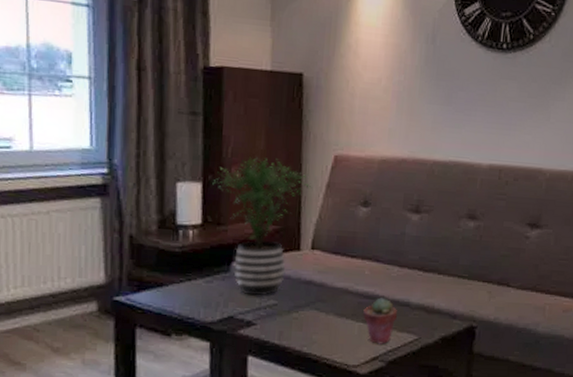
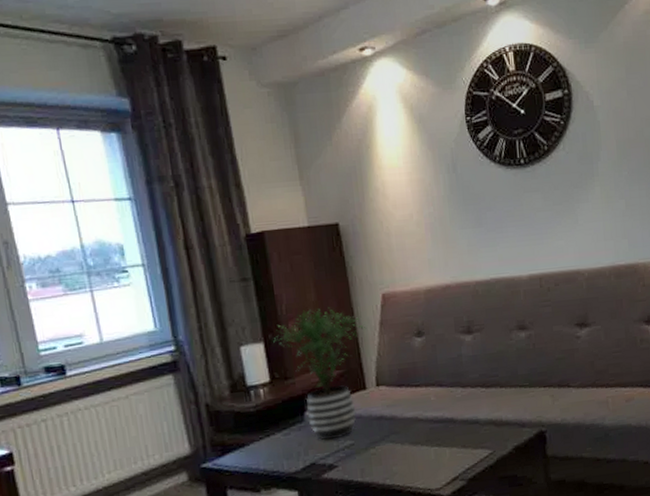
potted succulent: present [363,298,397,344] -> none [436,419,469,465]

